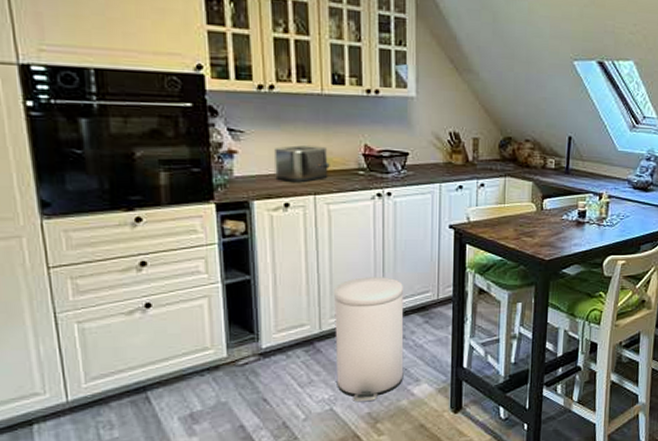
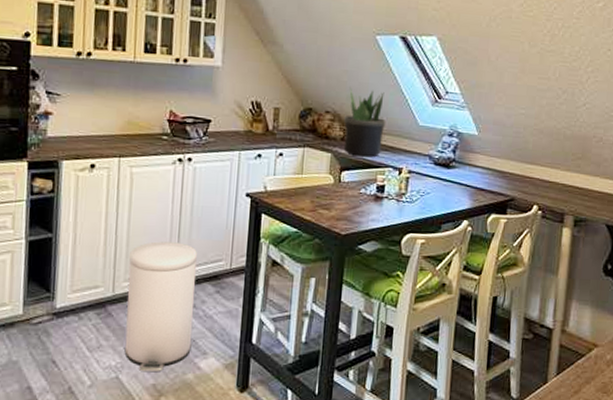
toaster: present [275,145,330,183] -> none [85,109,136,146]
planter: none [544,114,586,184] -> present [343,87,386,157]

